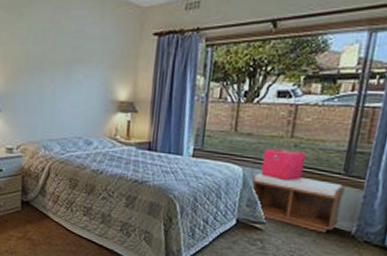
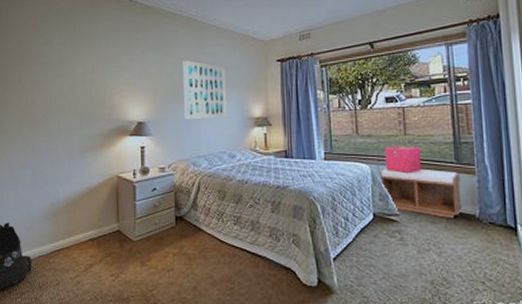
wall art: none [38,24,91,99] -> present [182,60,227,119]

